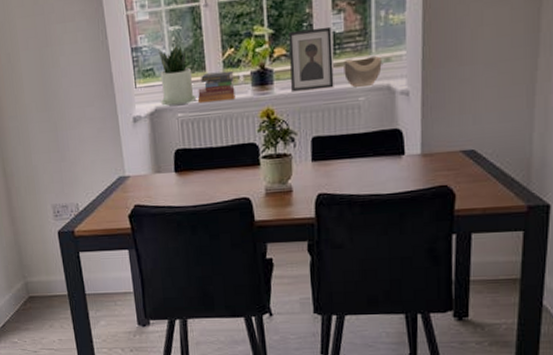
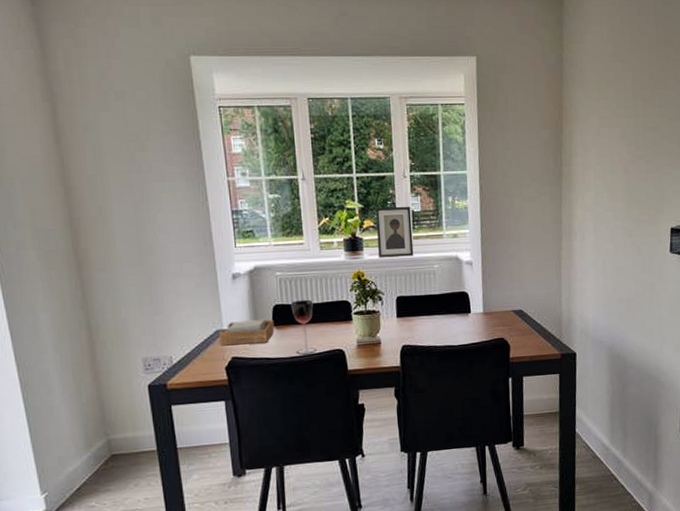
napkin holder: none [122,165,177,193] -> present [219,319,275,346]
planter: present [158,45,197,106] -> none [258,212,295,266]
wineglass: none [193,142,221,202] -> present [290,299,317,354]
books: present [198,70,236,103] -> none [295,237,330,264]
decorative bowl: present [344,56,382,88] -> none [421,233,451,257]

